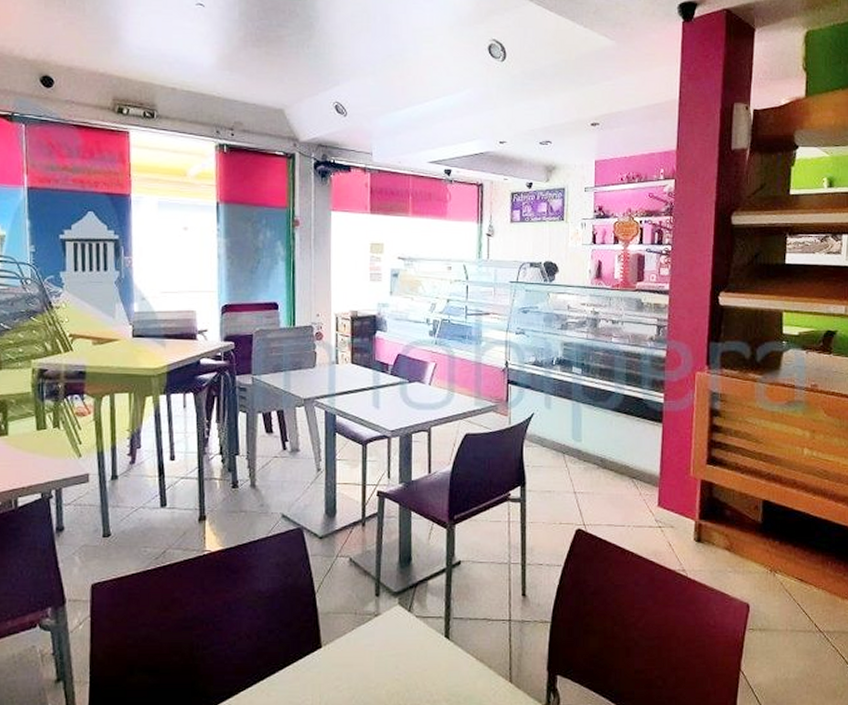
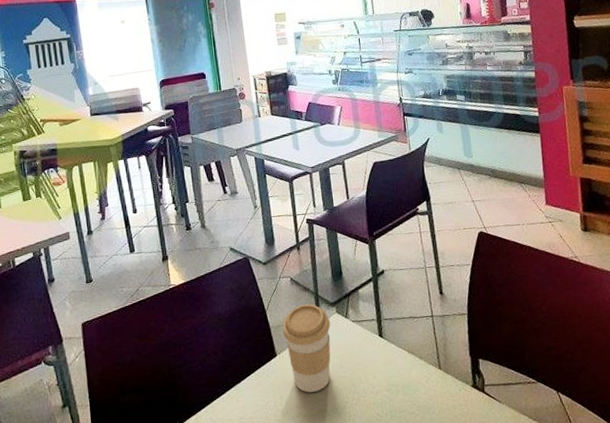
coffee cup: none [332,590,389,694] -> present [282,303,331,393]

